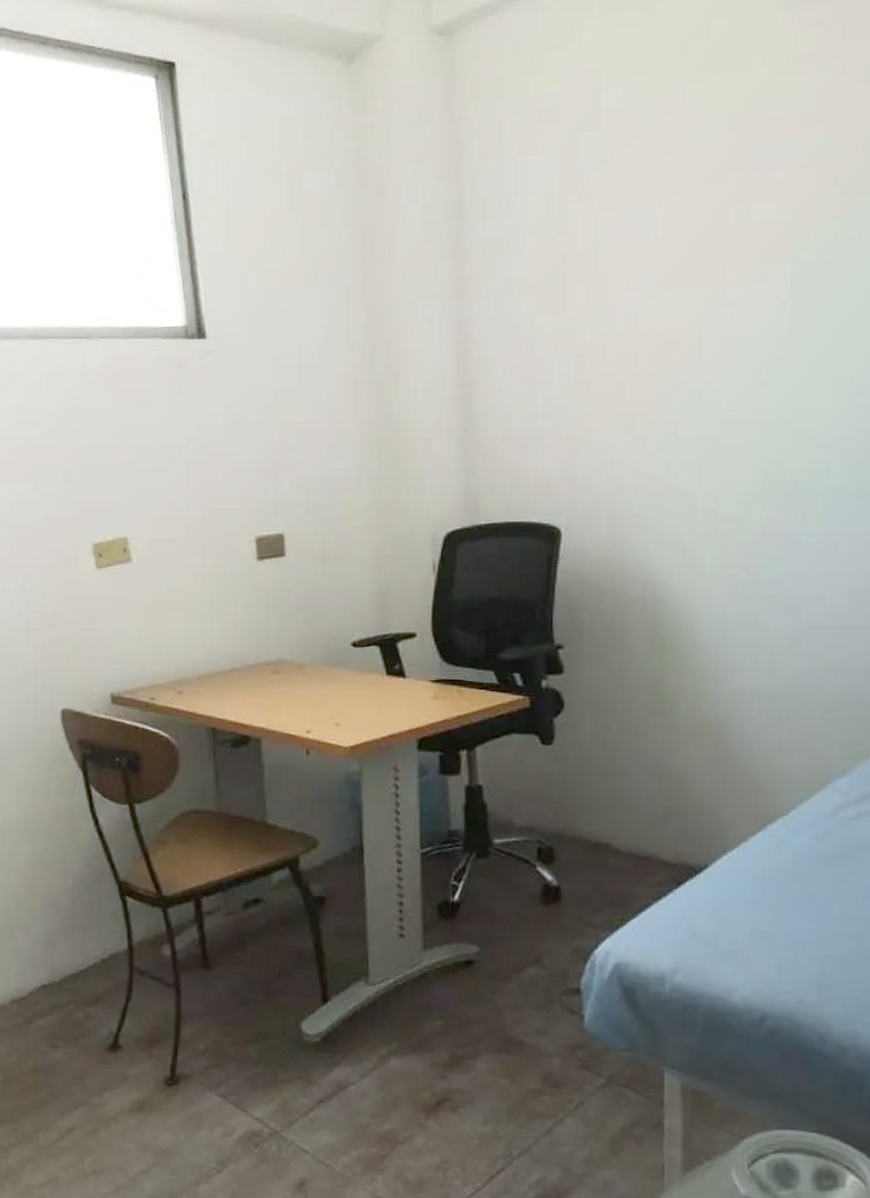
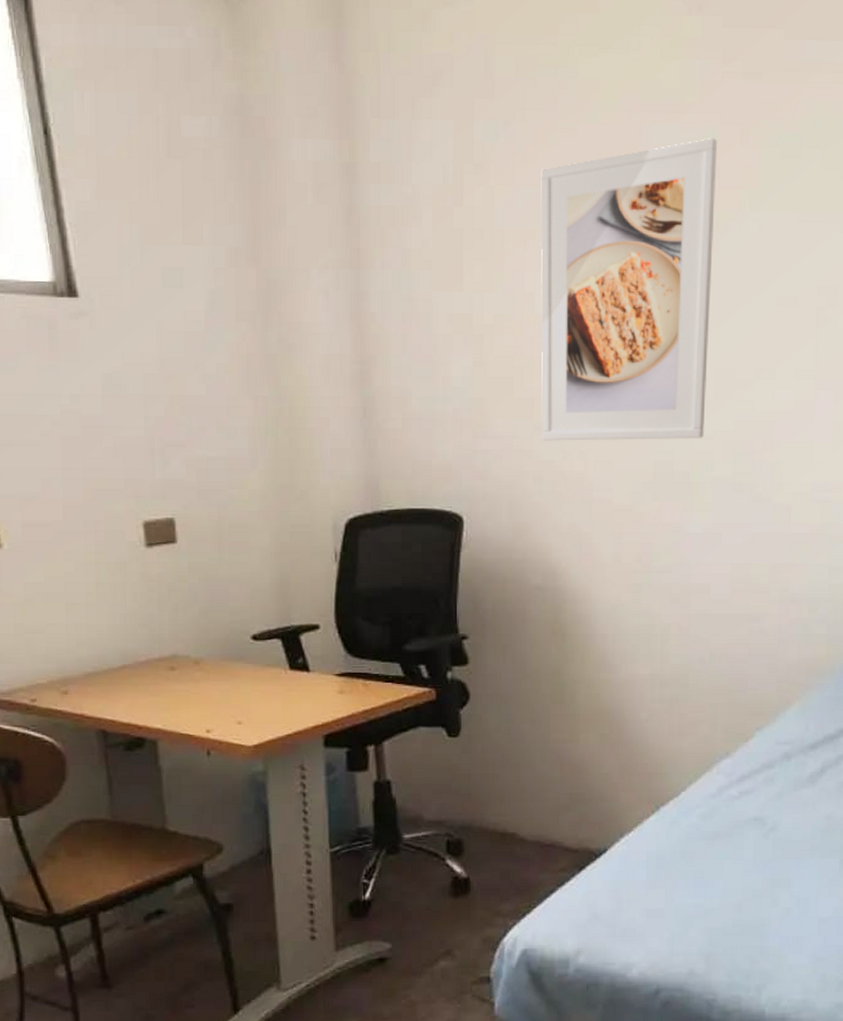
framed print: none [643,148,836,454] -> present [541,138,718,441]

